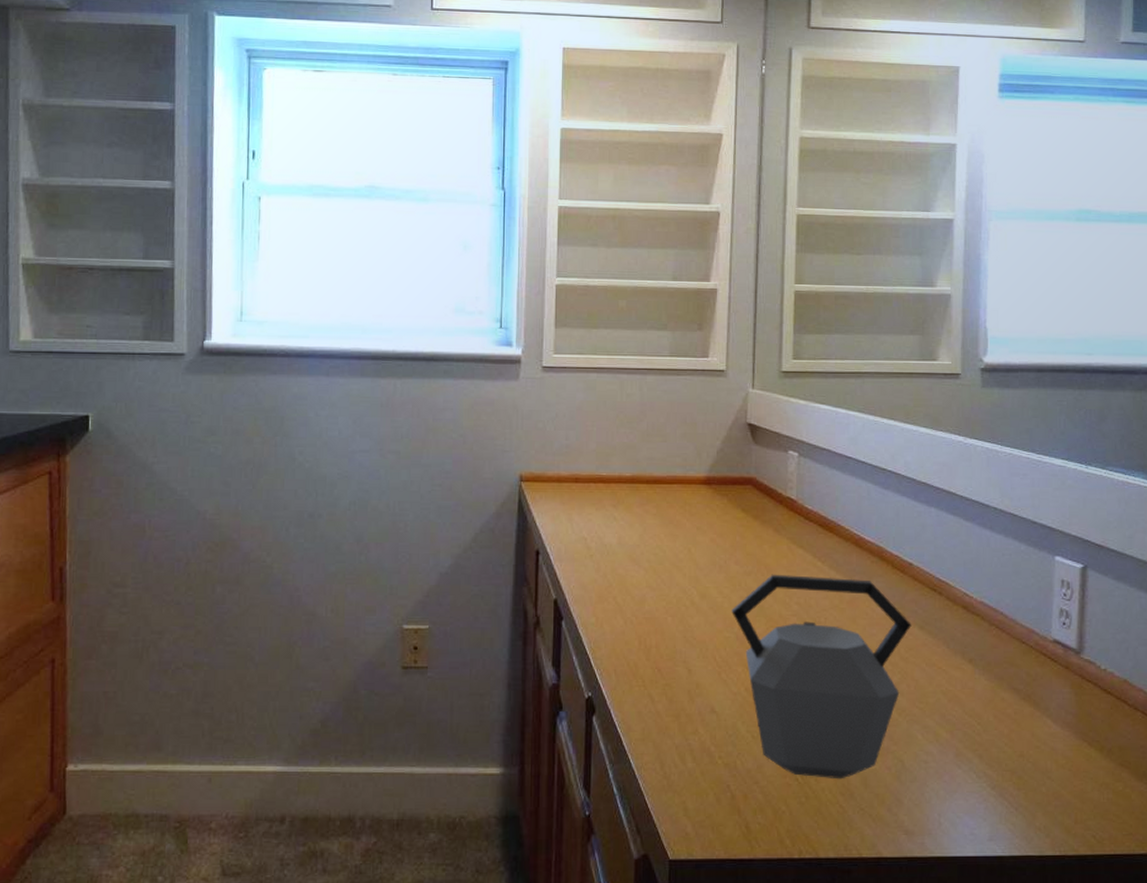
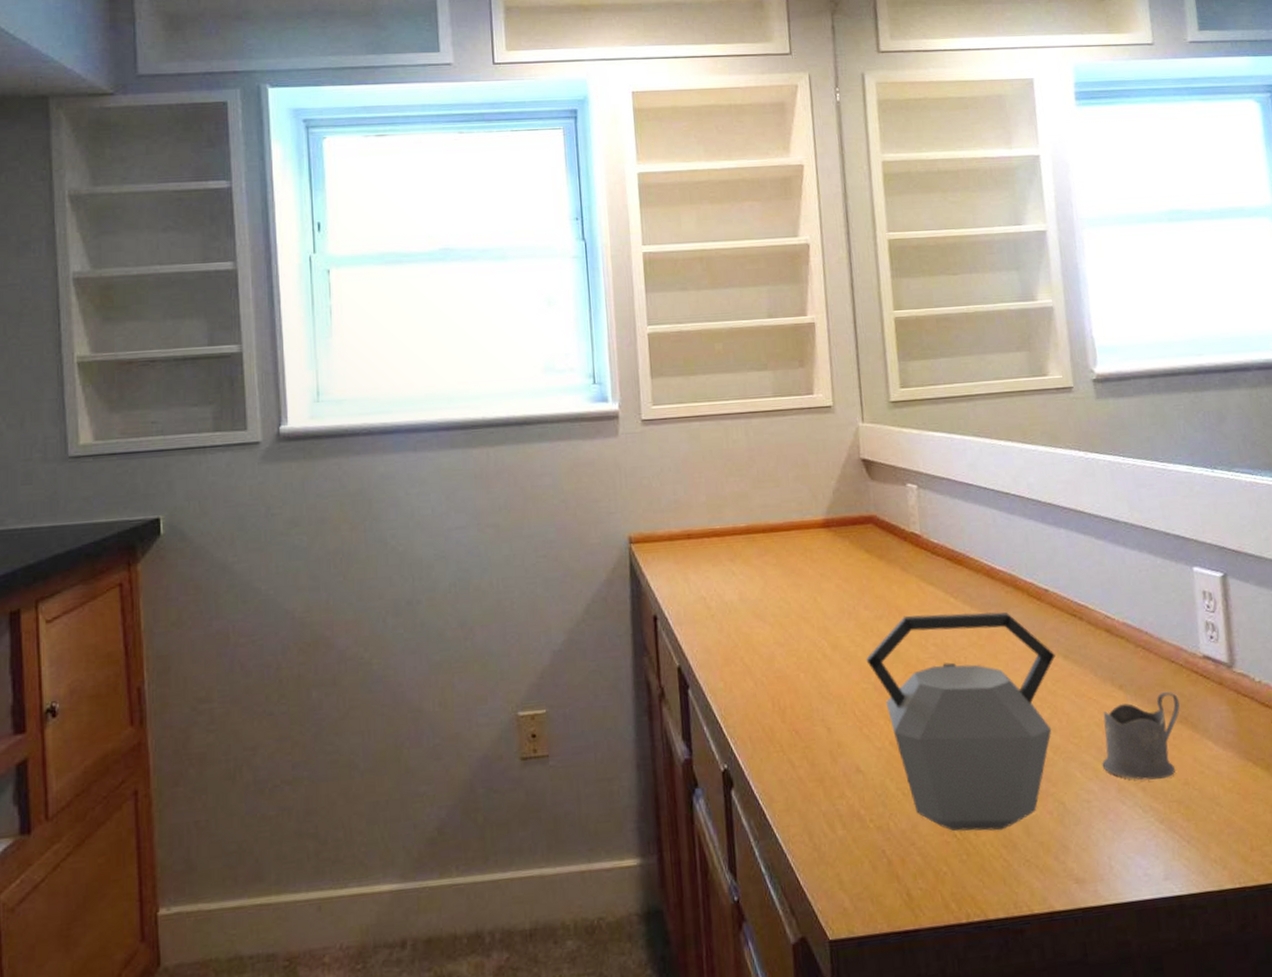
tea glass holder: none [943,670,1025,750] -> present [1102,692,1180,781]

